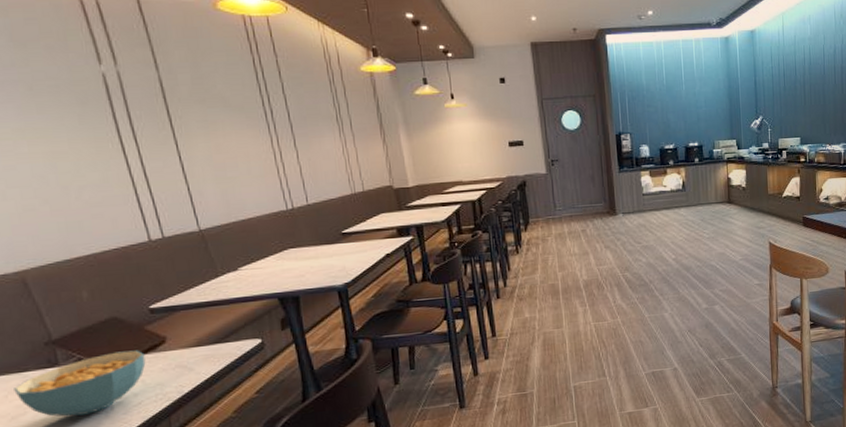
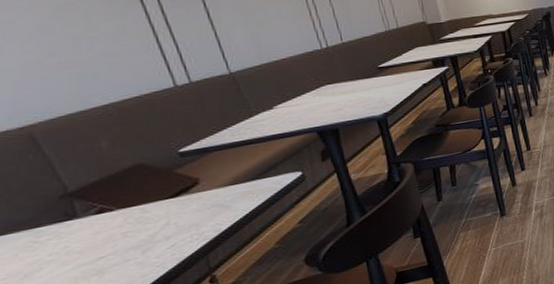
cereal bowl: present [14,350,146,417] -> none [25,194,178,270]

